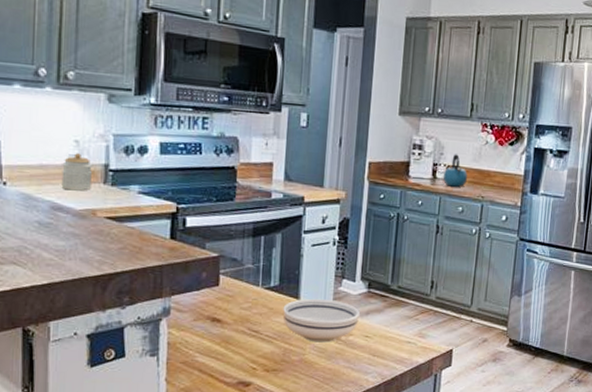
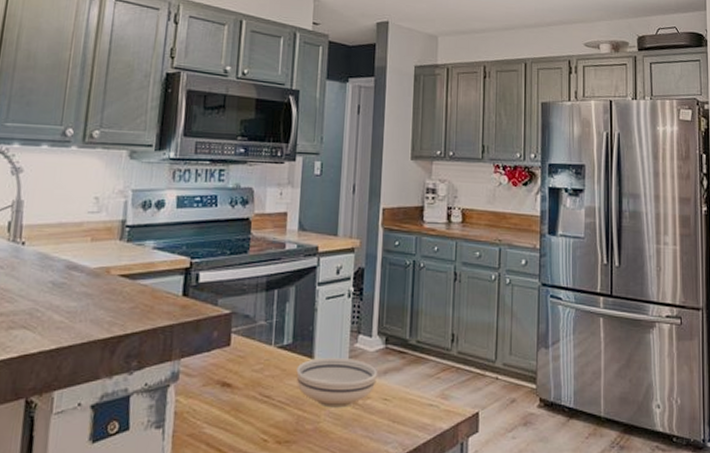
jar: present [61,153,92,191] -> none [78,210,110,248]
kettle: present [442,154,468,187] -> none [458,197,484,231]

